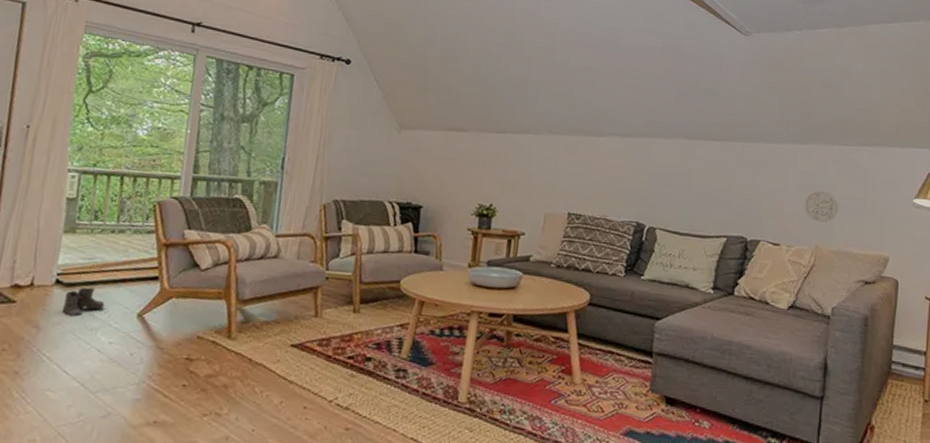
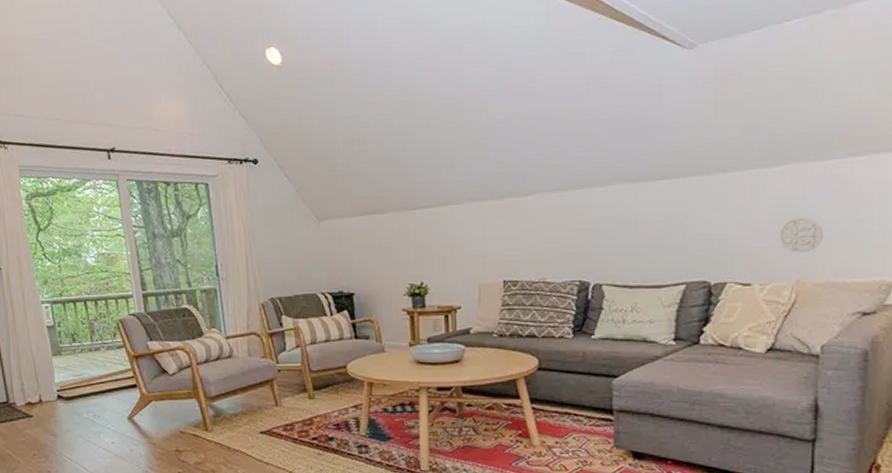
boots: present [61,287,105,317] -> none [67,399,100,424]

